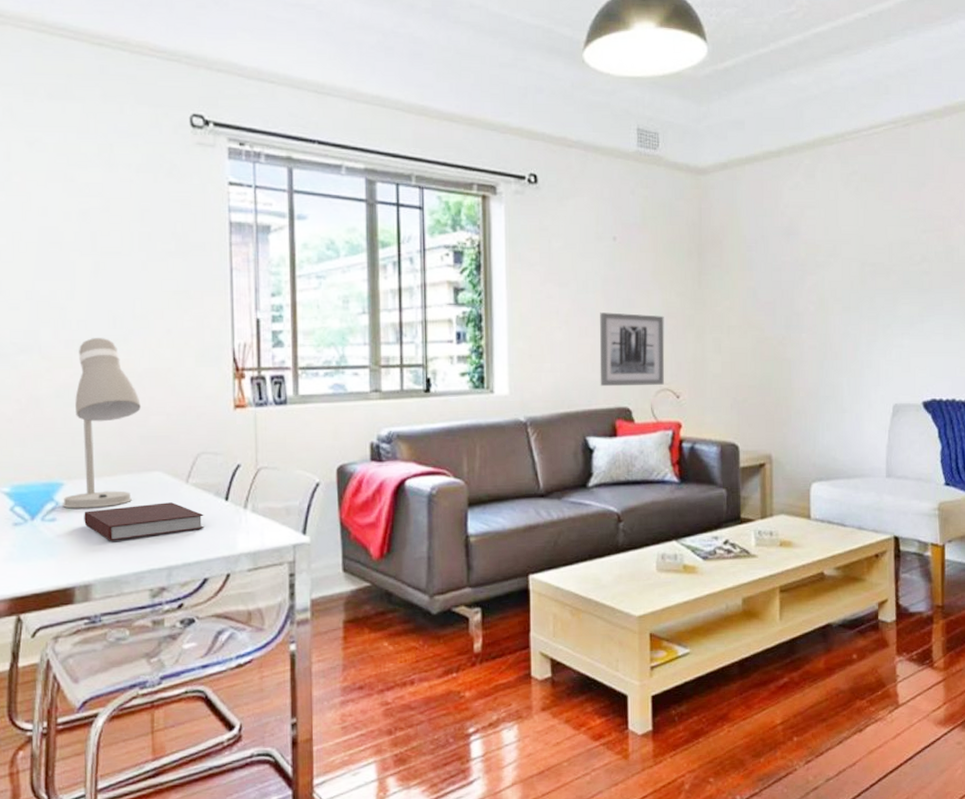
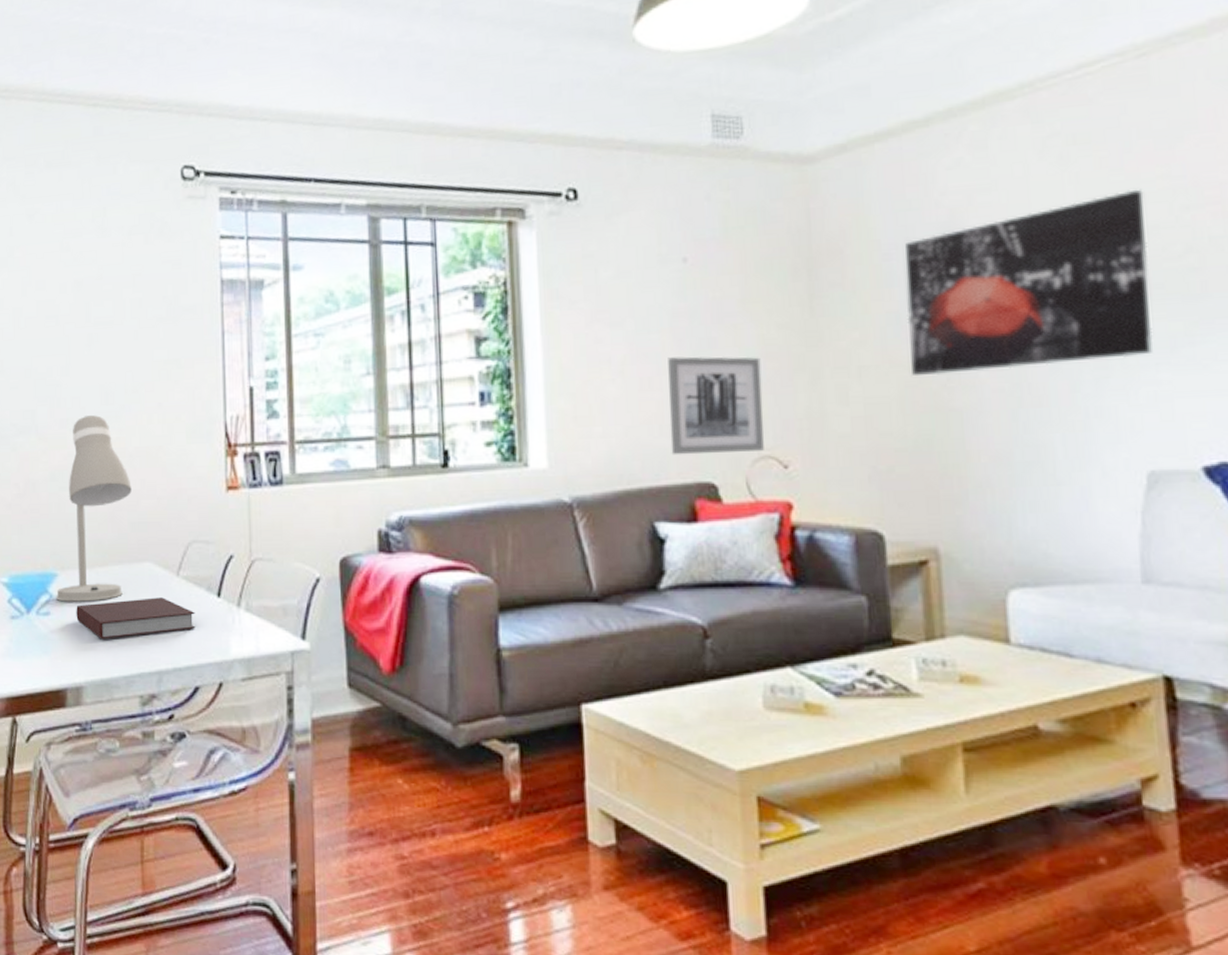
wall art: none [760,216,902,335] -> present [904,189,1153,377]

